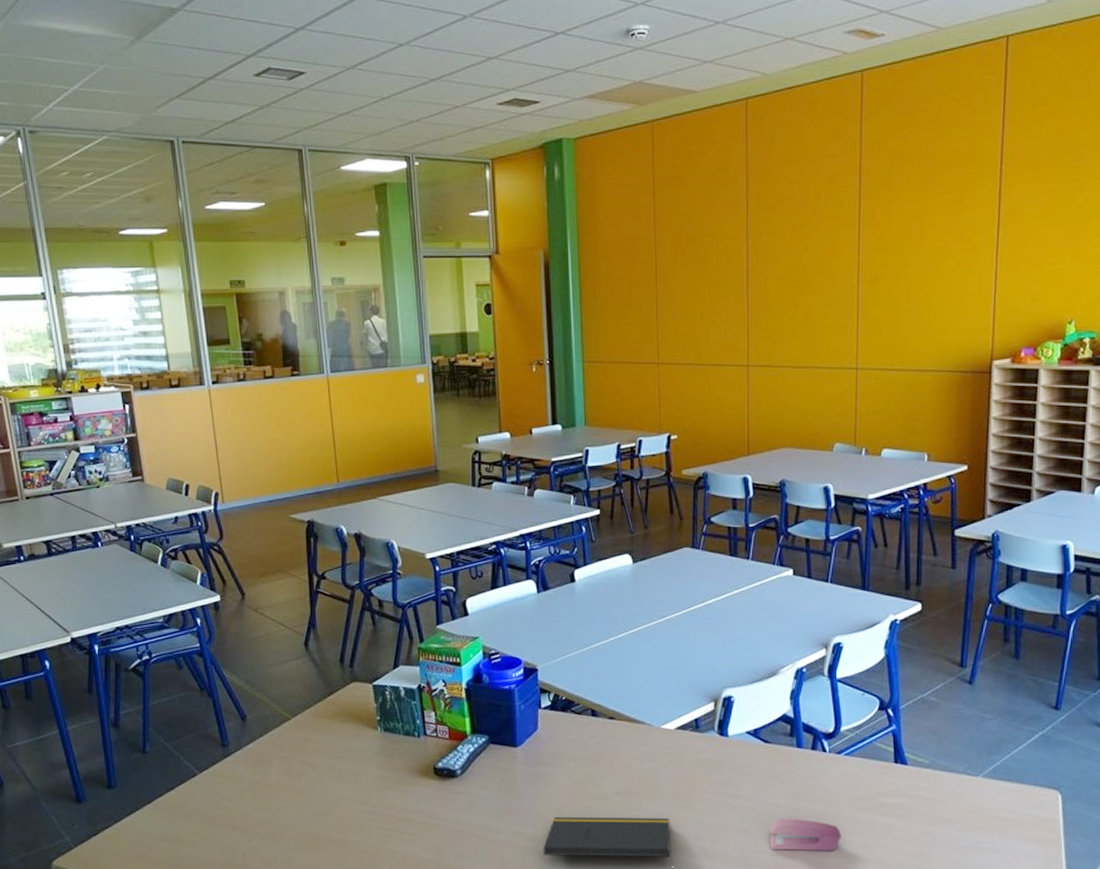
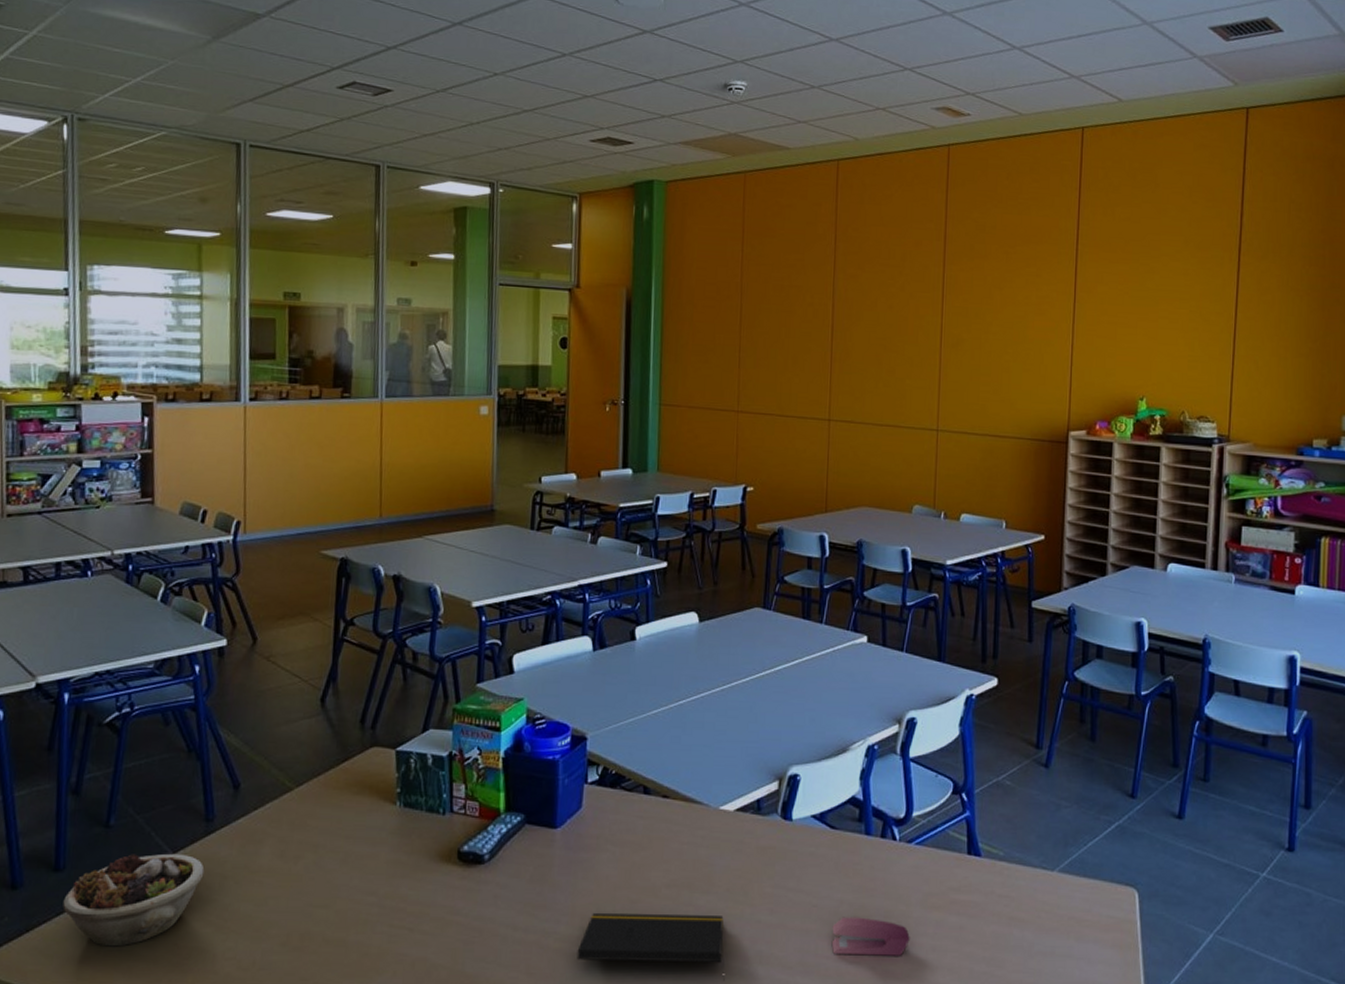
succulent planter: none [118,773,227,847] -> present [63,853,205,947]

